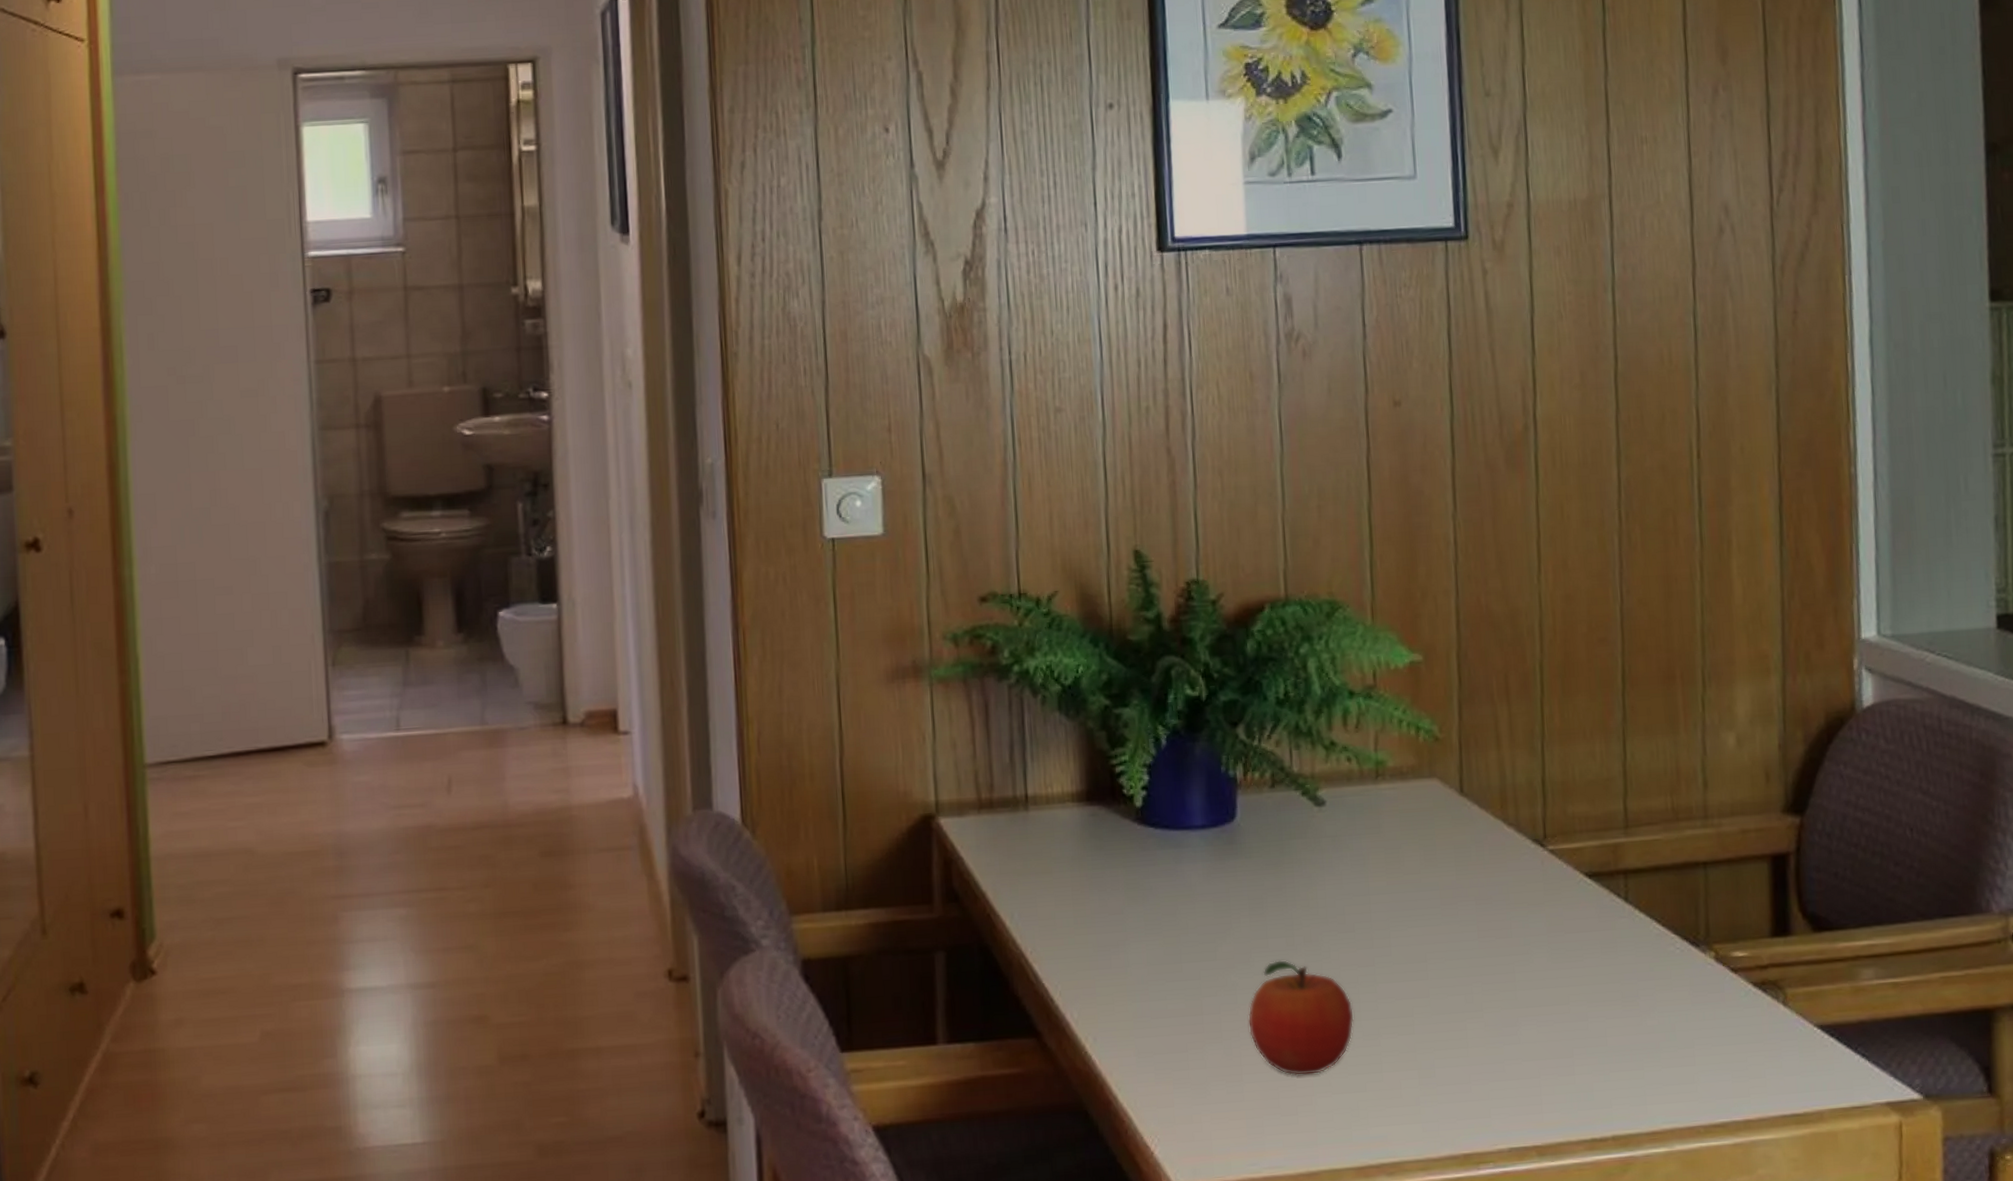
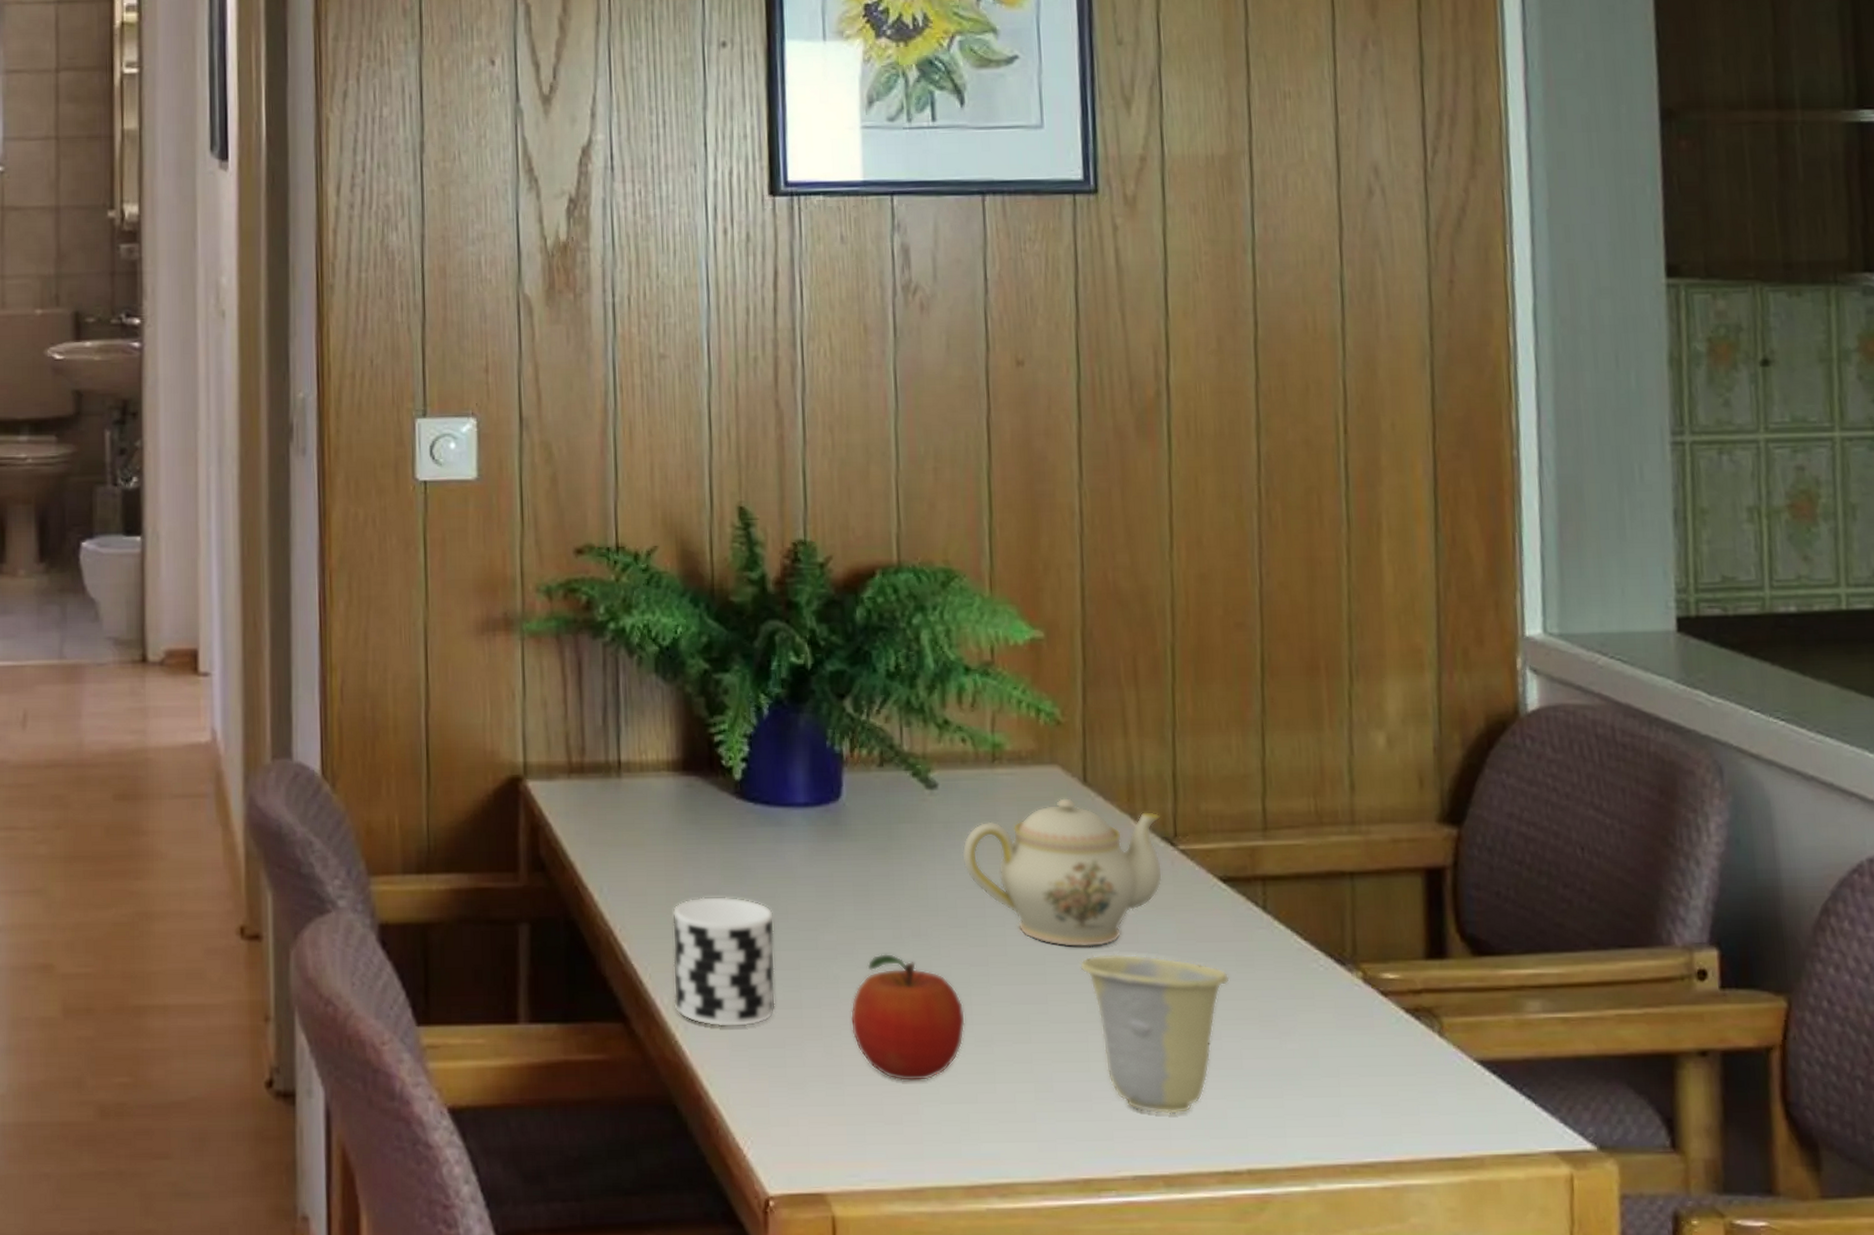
cup: none [1080,916,1178,1037] -> present [672,896,776,1028]
teapot: none [1349,807,1534,945] -> present [962,797,1163,948]
cup: none [1459,948,1595,1091] -> present [1080,954,1230,1114]

